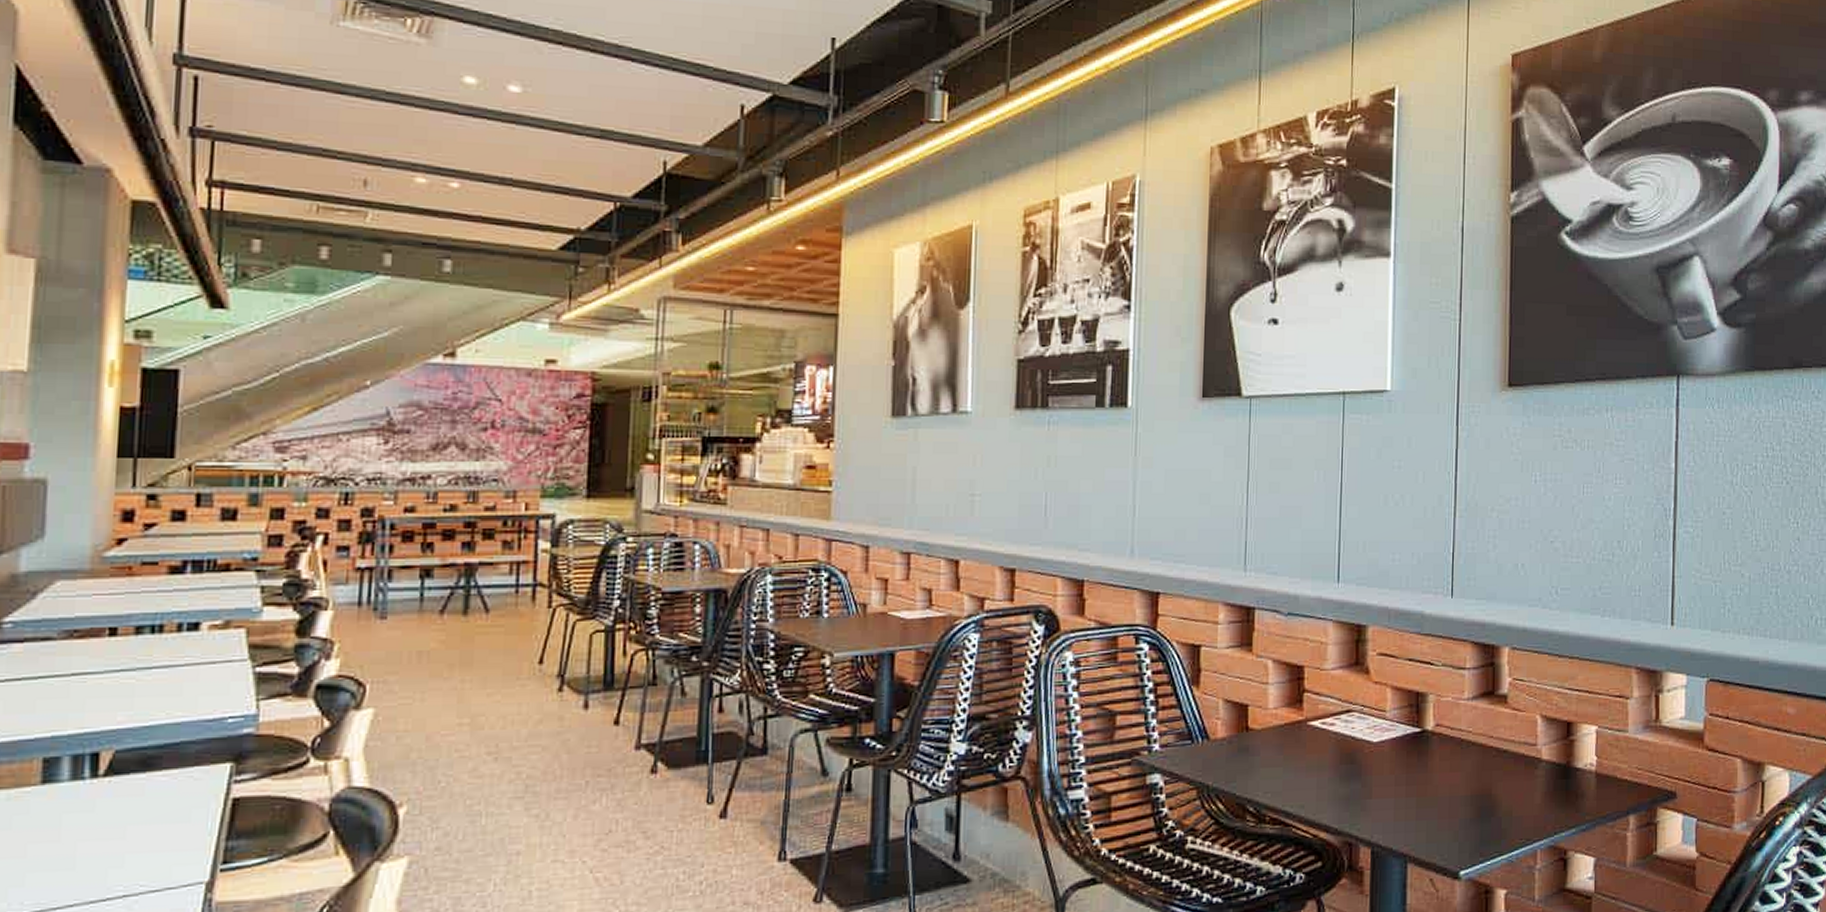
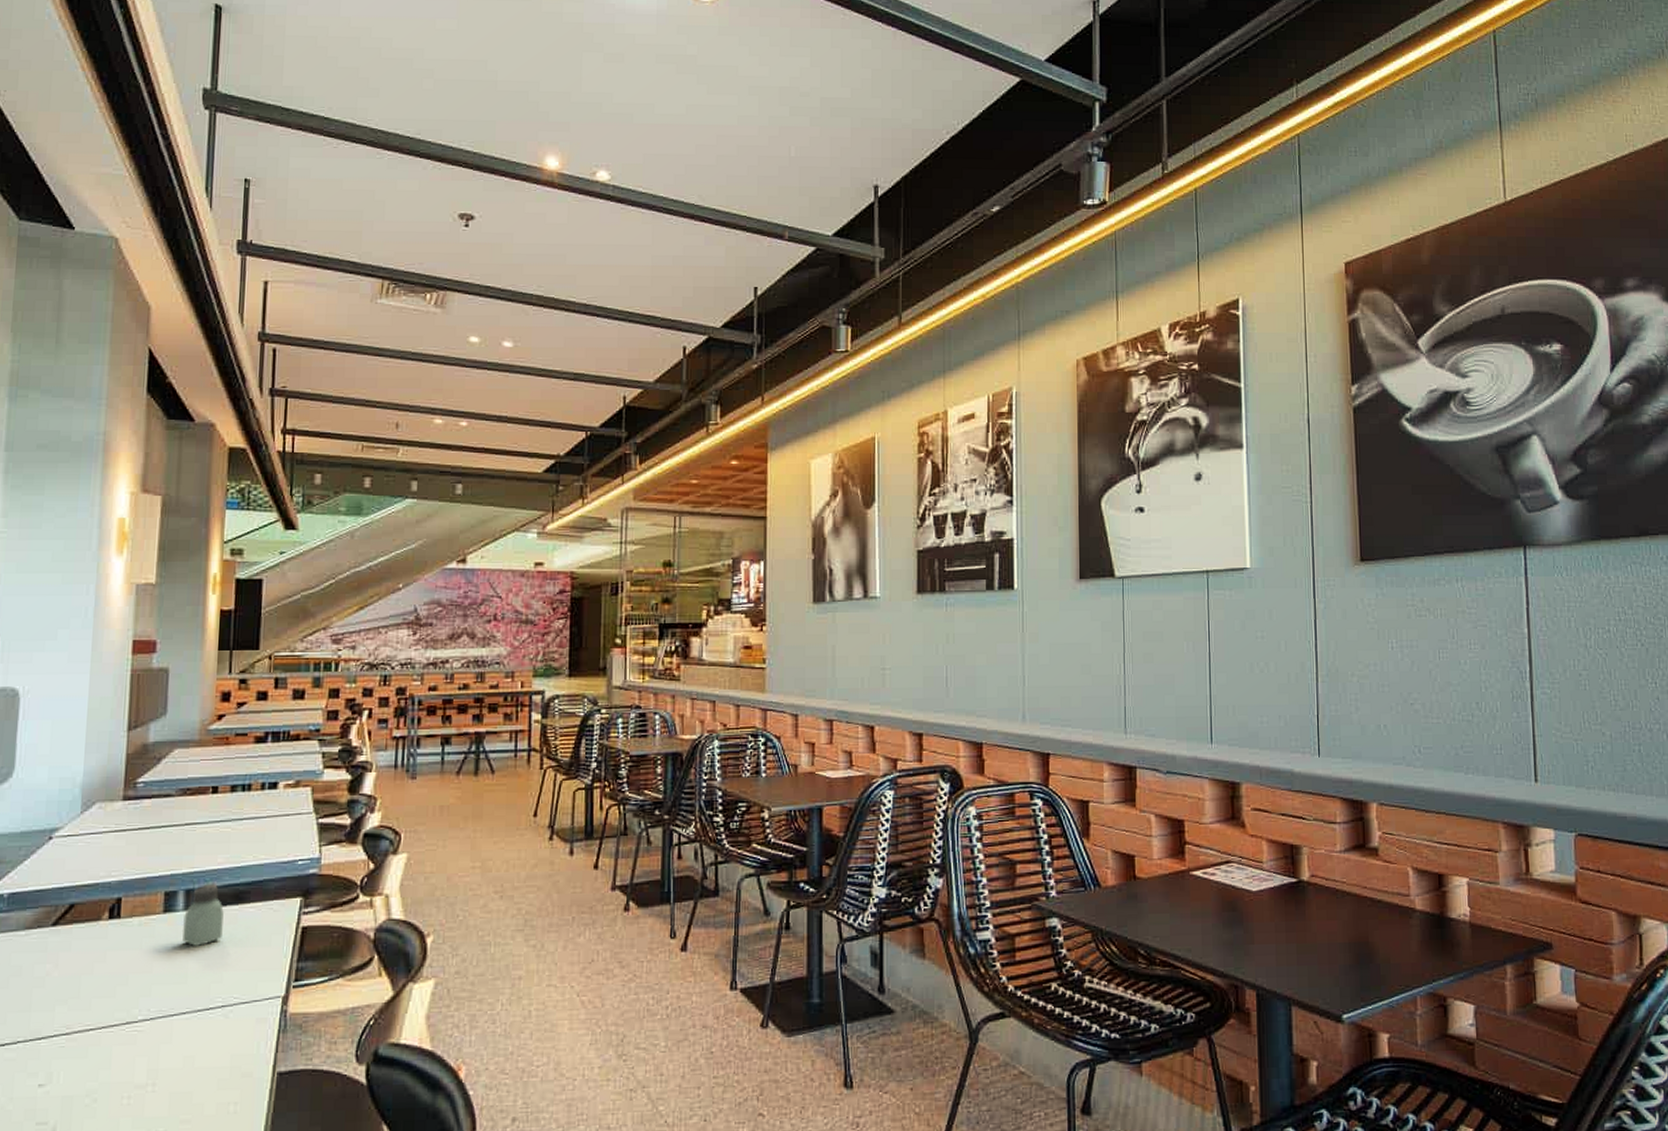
saltshaker: none [67,749,126,825] -> present [182,886,224,947]

